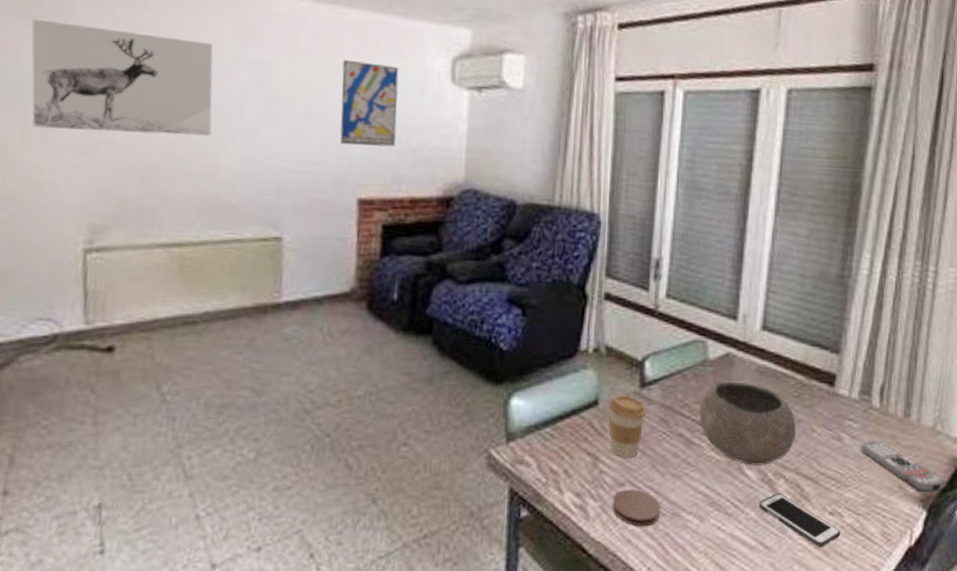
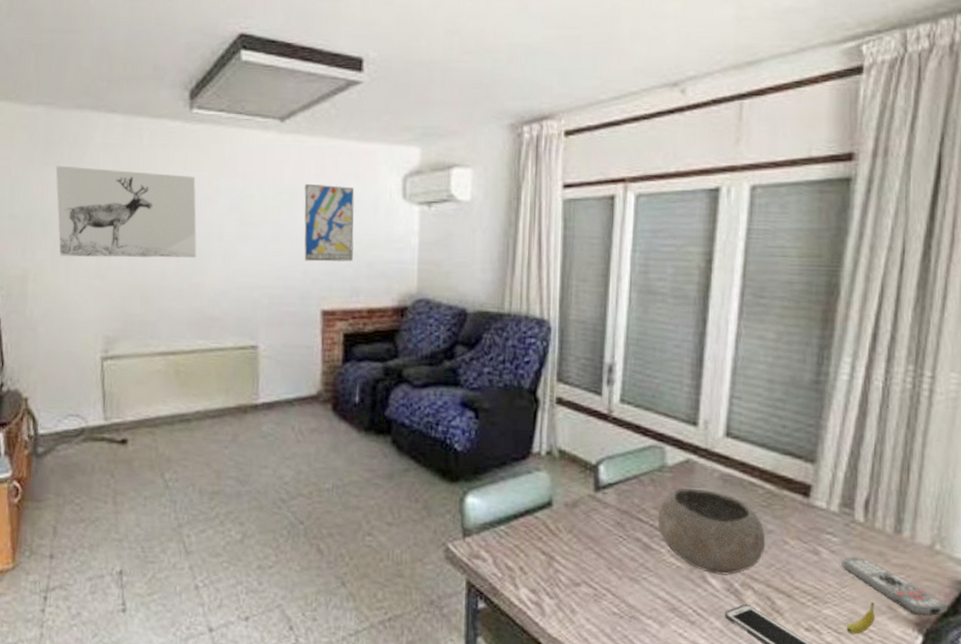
coffee cup: present [608,395,646,458] -> none [562,497,601,559]
coaster: present [612,489,661,527] -> none [568,589,619,627]
fruit: none [864,483,889,515] -> present [846,602,876,635]

